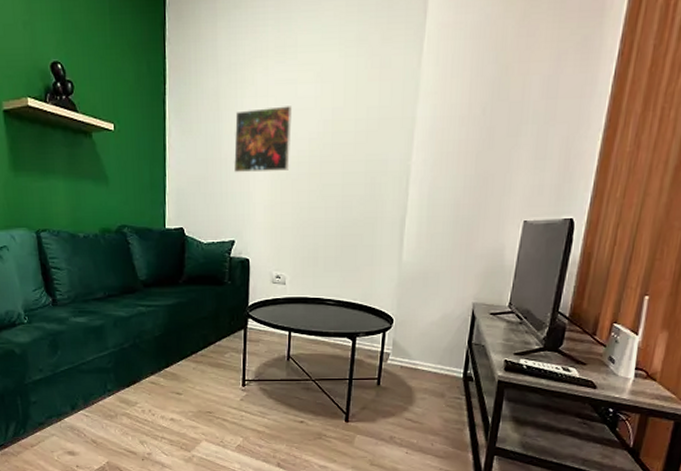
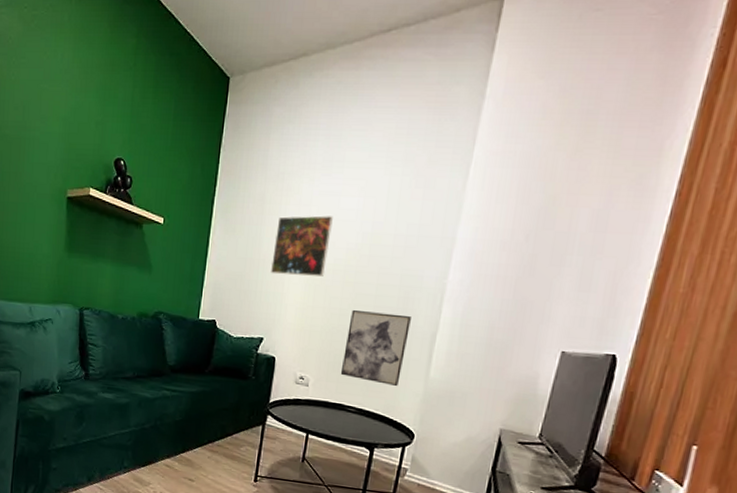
wall art: none [316,201,379,274] -> present [340,309,411,387]

